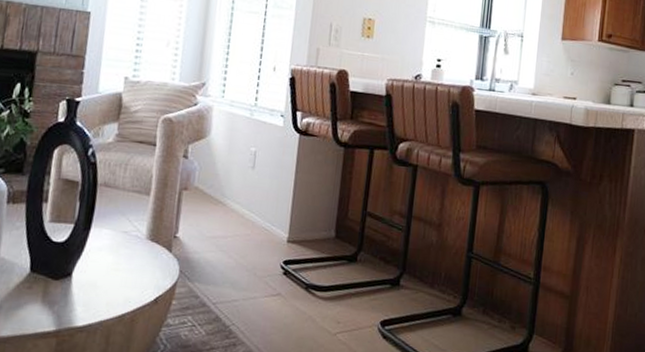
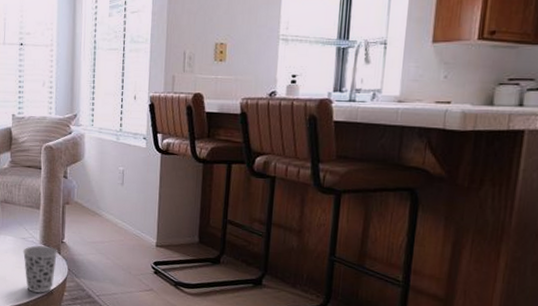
cup: none [122,241,169,303] -> present [22,245,58,293]

